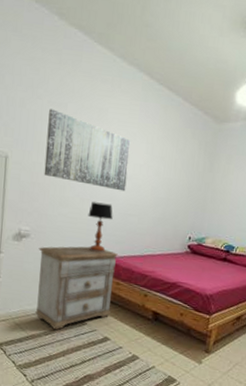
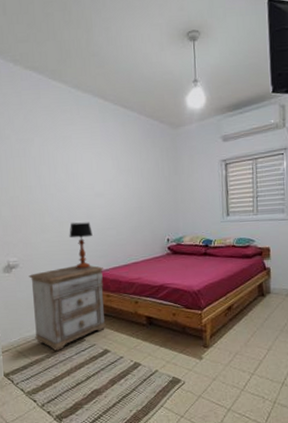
wall art: present [44,109,131,192] -> none [18,145,100,208]

